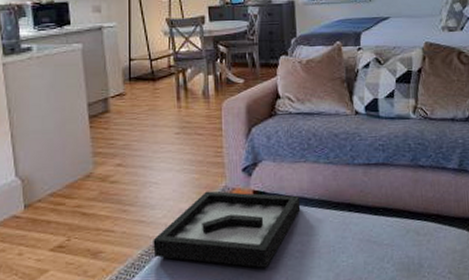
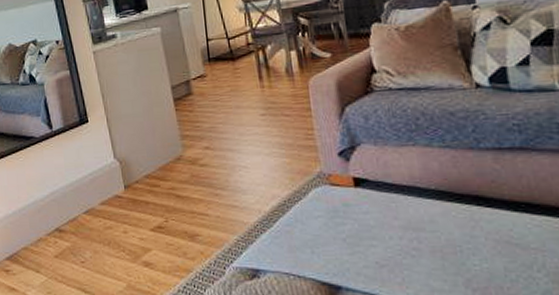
decorative tray: present [153,191,301,268] -> none [248,176,414,264]

